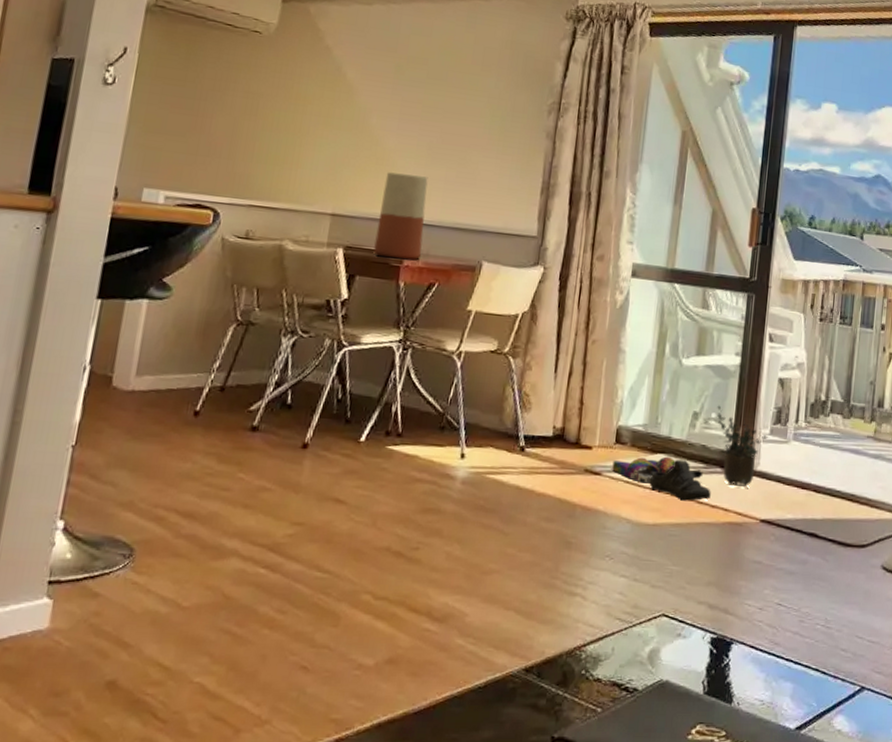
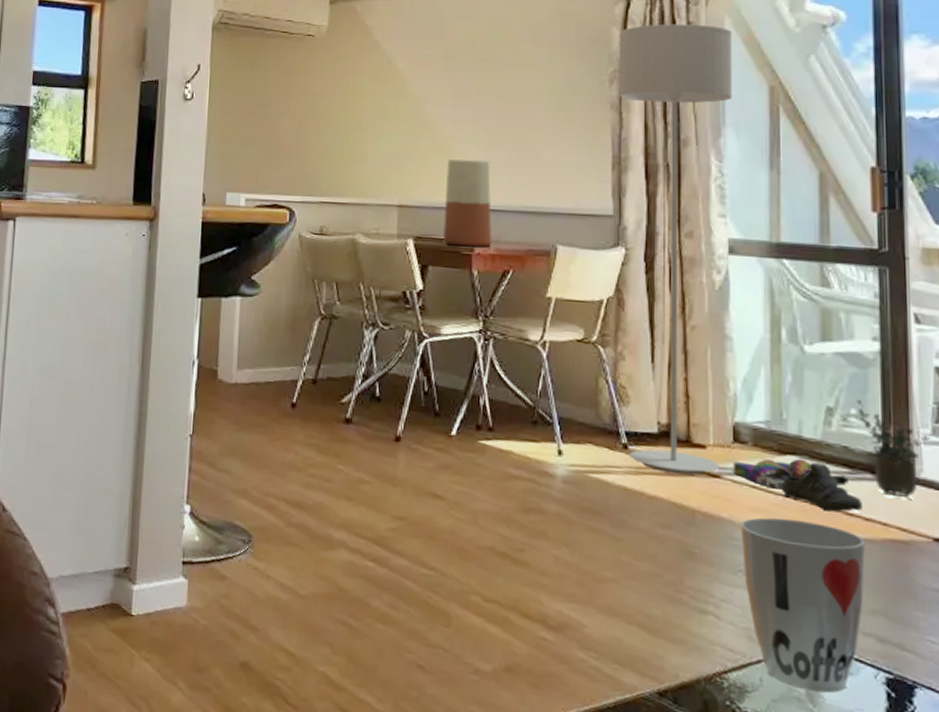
floor lamp: none [524,63,658,473] -> present [619,24,733,475]
cup: none [610,508,709,655] -> present [740,517,866,694]

